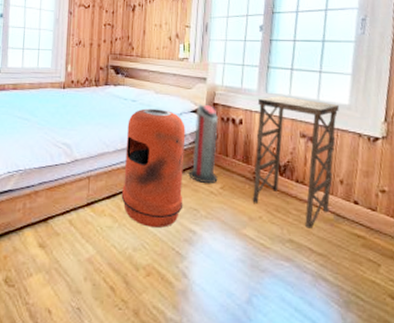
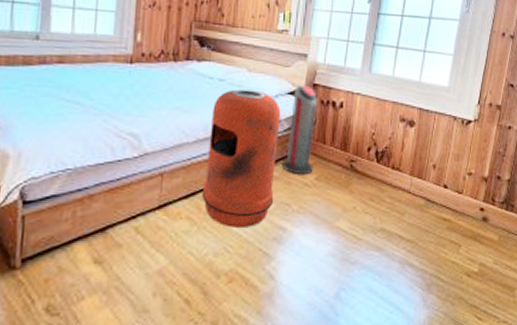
pedestal table: present [252,96,340,229] -> none [347,76,440,216]

